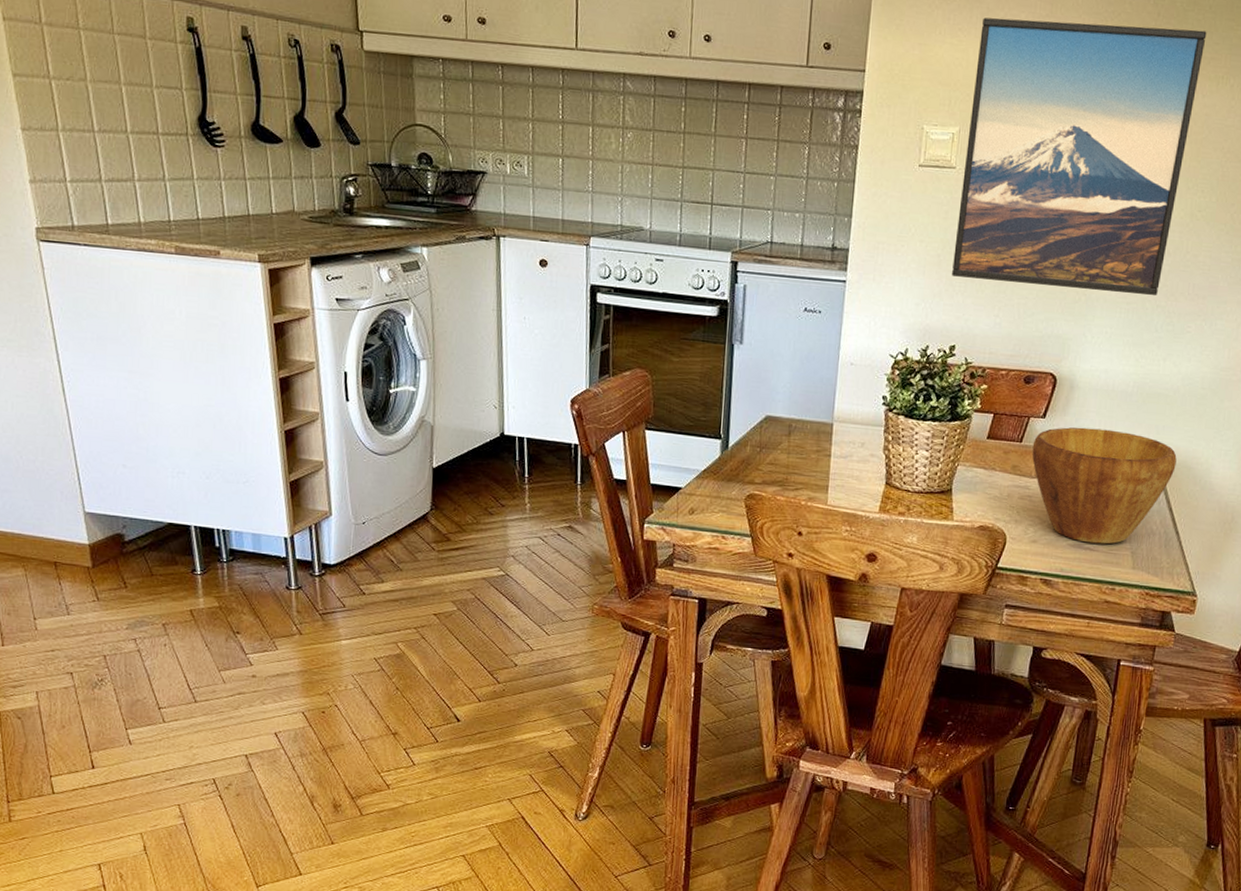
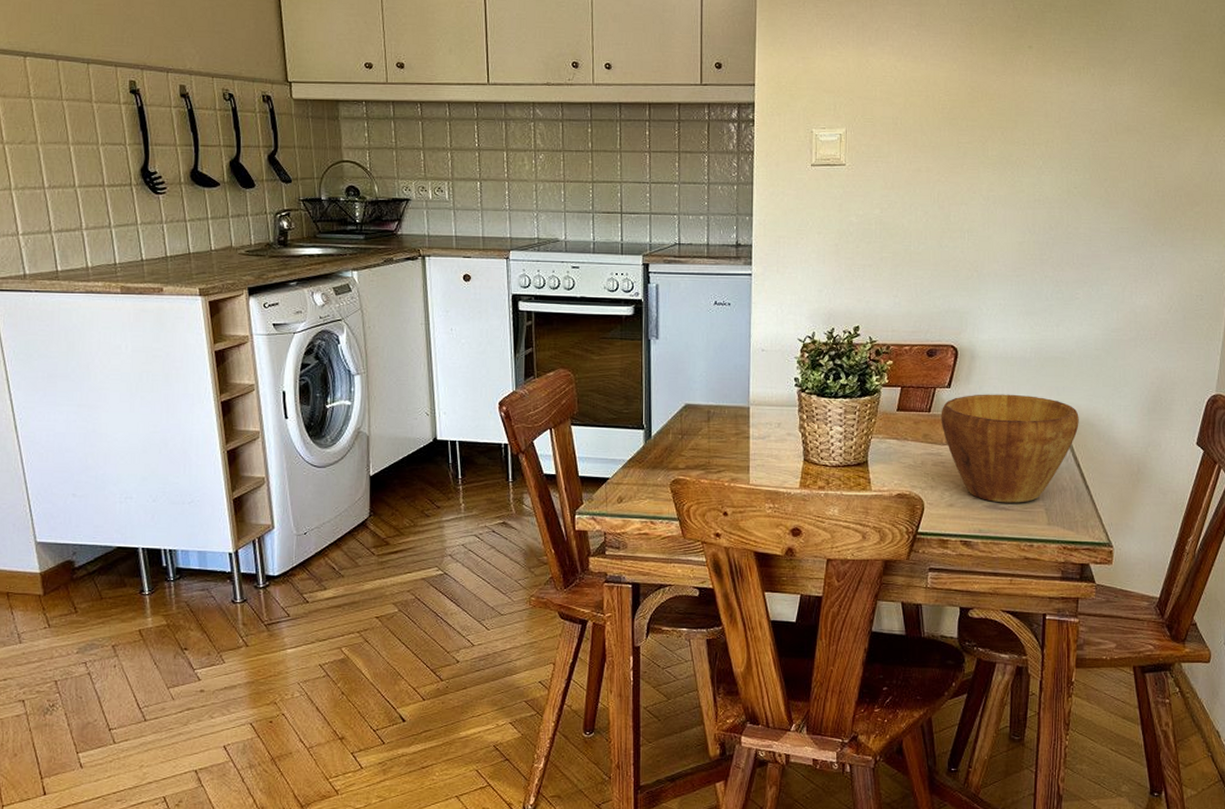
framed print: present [952,17,1207,296] -> none [850,28,1065,268]

